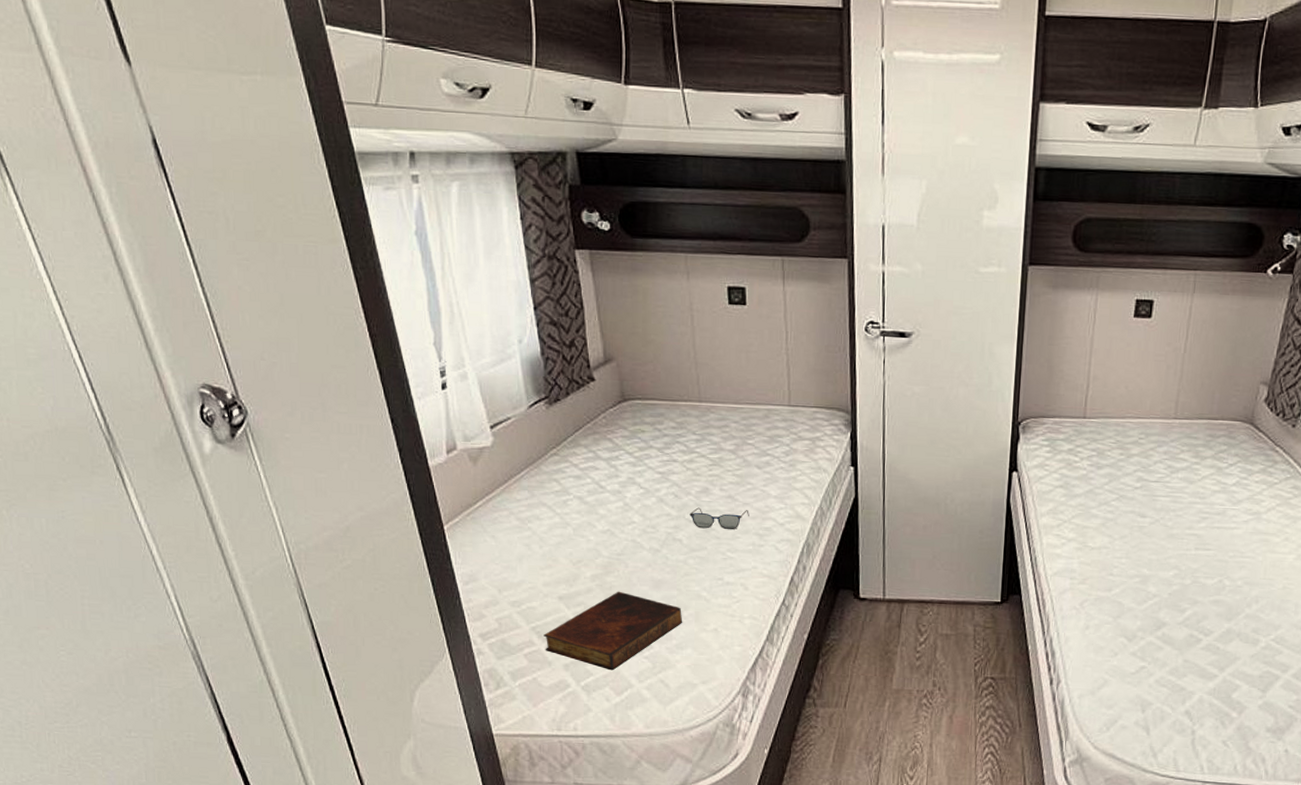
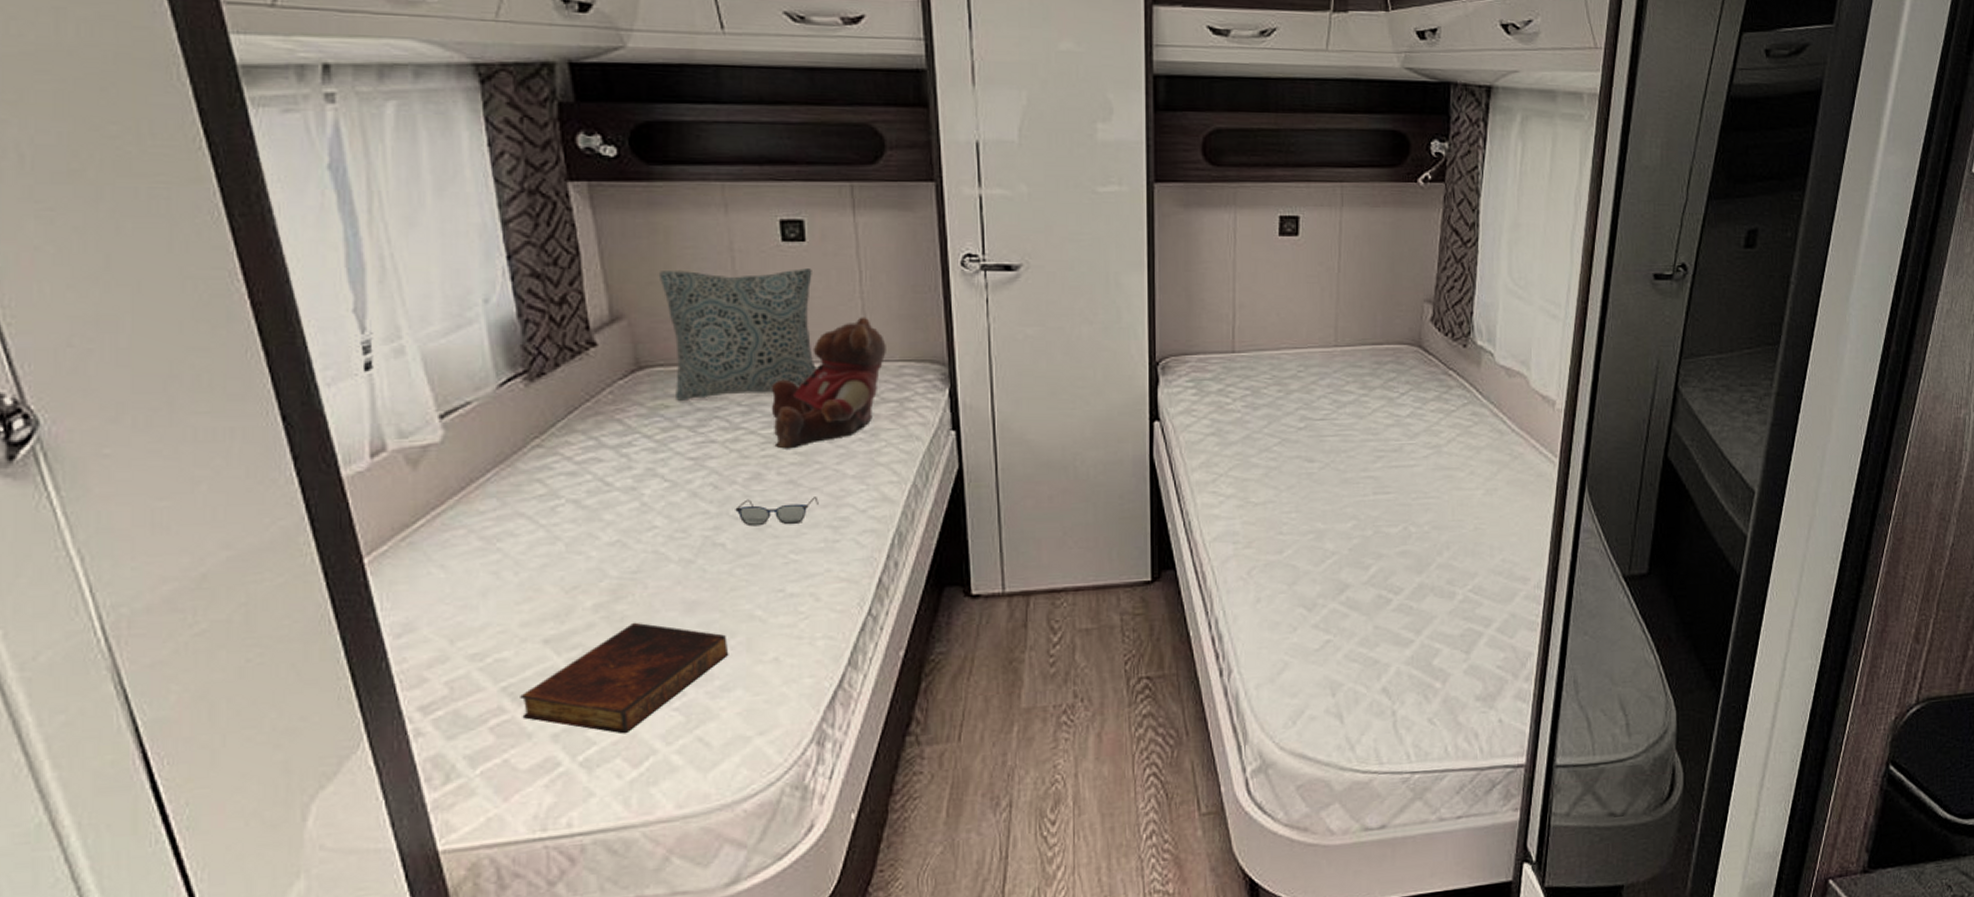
pillow: none [638,324,751,428] -> present [658,269,816,401]
teddy bear: none [717,369,804,471] -> present [771,317,886,449]

